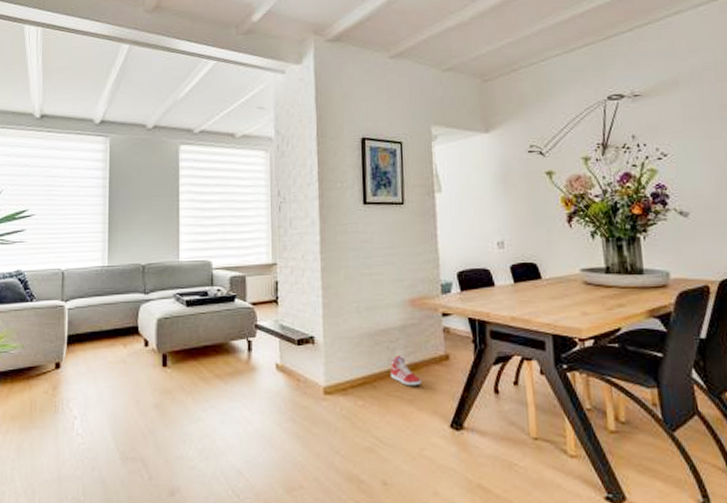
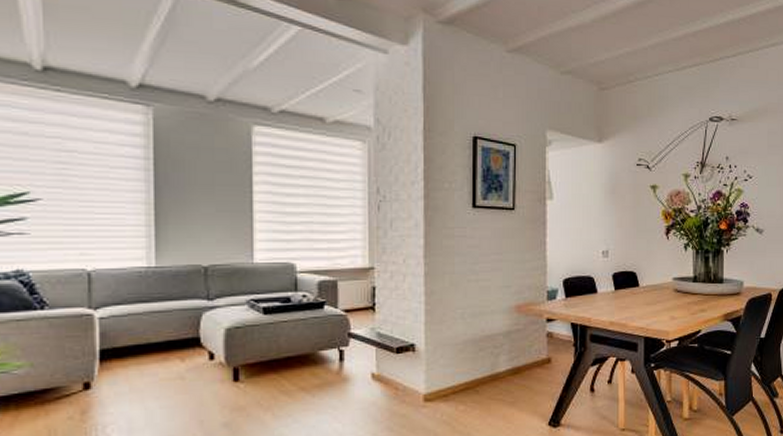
sneaker: present [390,355,423,386] -> none [494,360,524,390]

